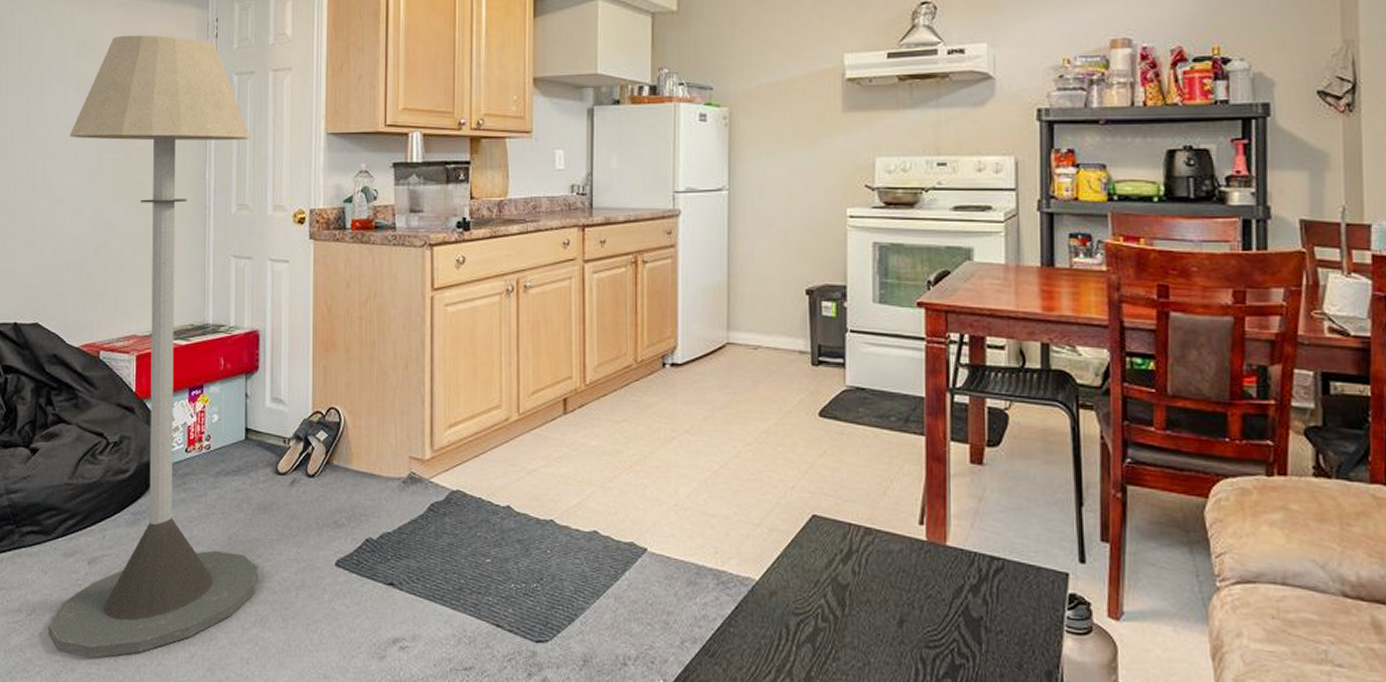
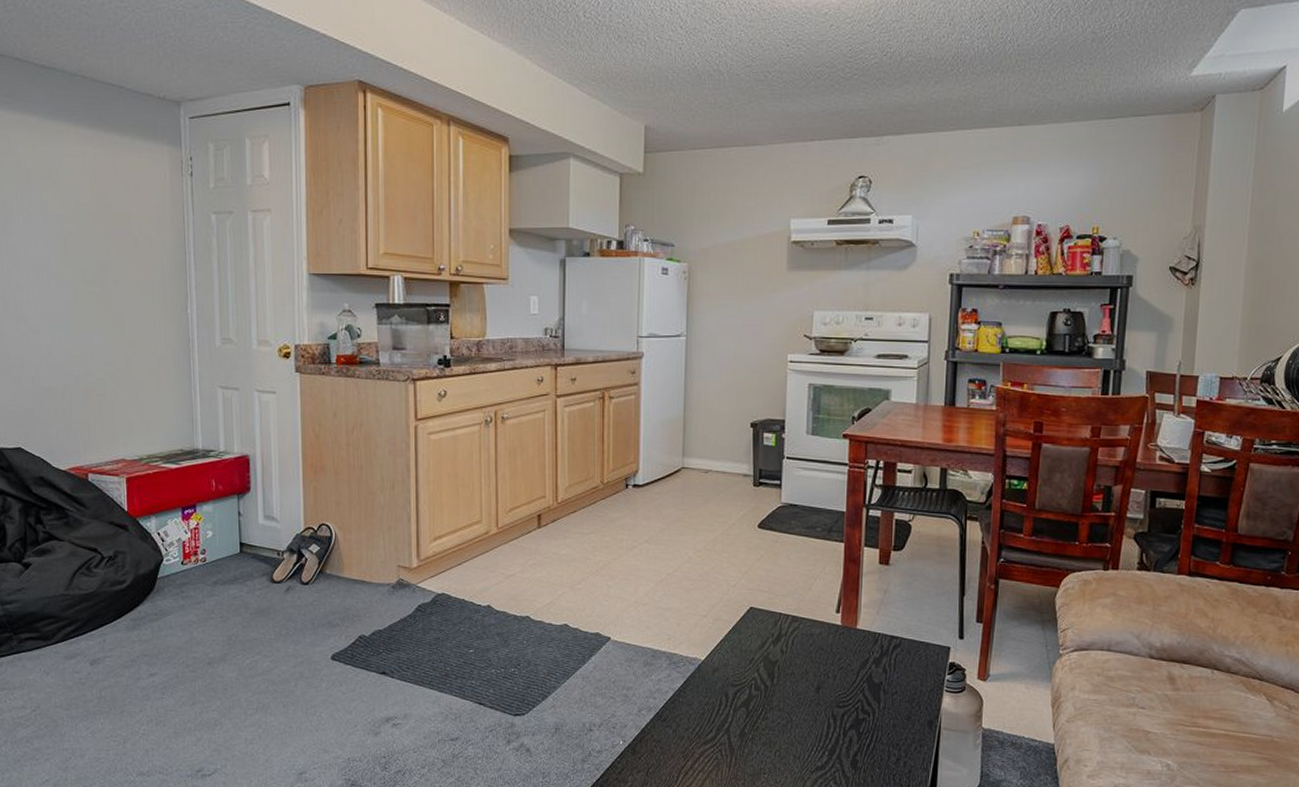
floor lamp: present [47,35,258,658] -> none [40,169,258,745]

